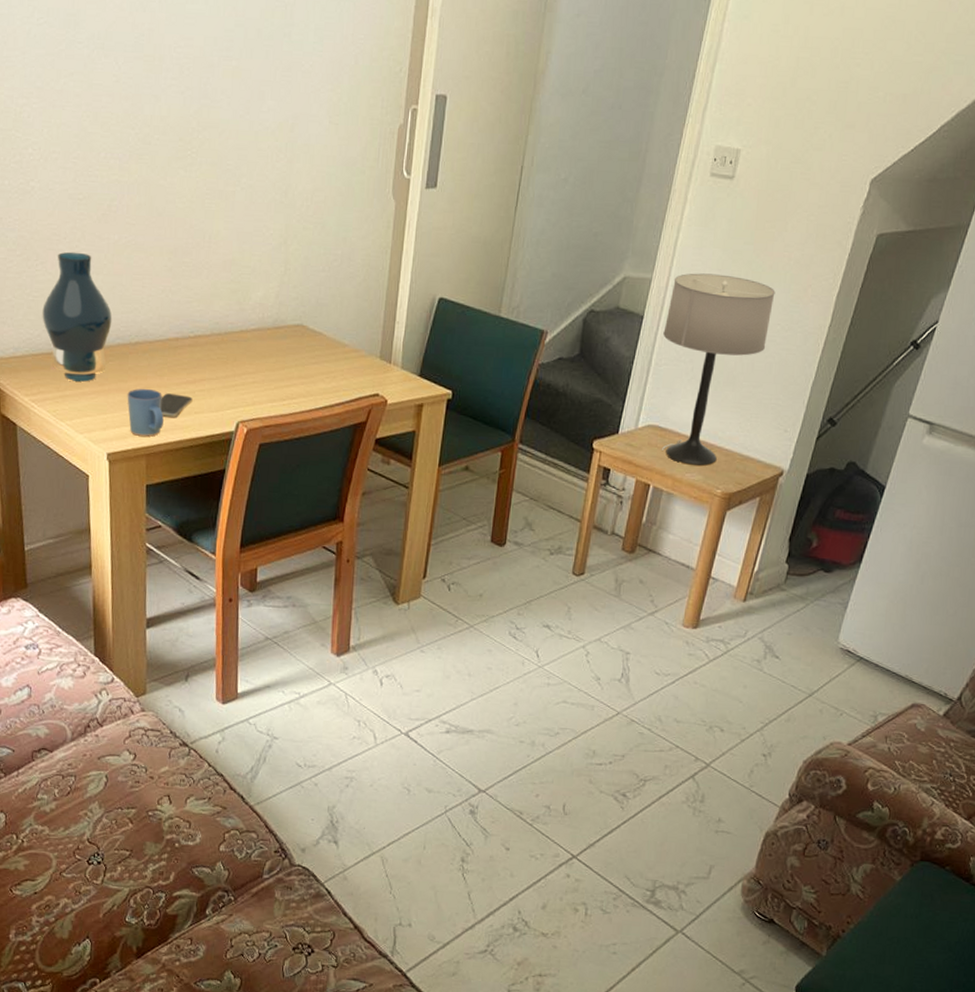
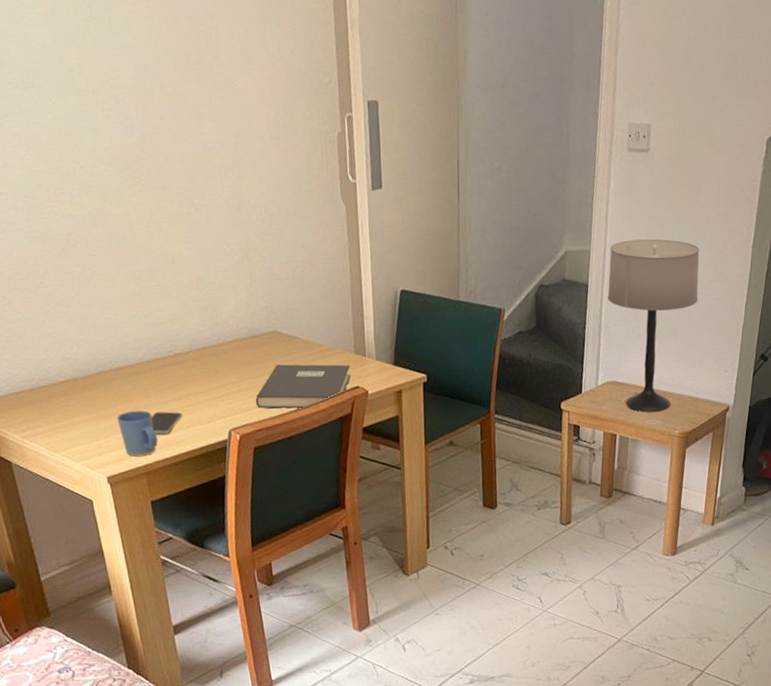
vase: present [42,251,113,382] -> none [17,288,92,413]
book: none [269,360,374,410] -> present [255,364,351,409]

